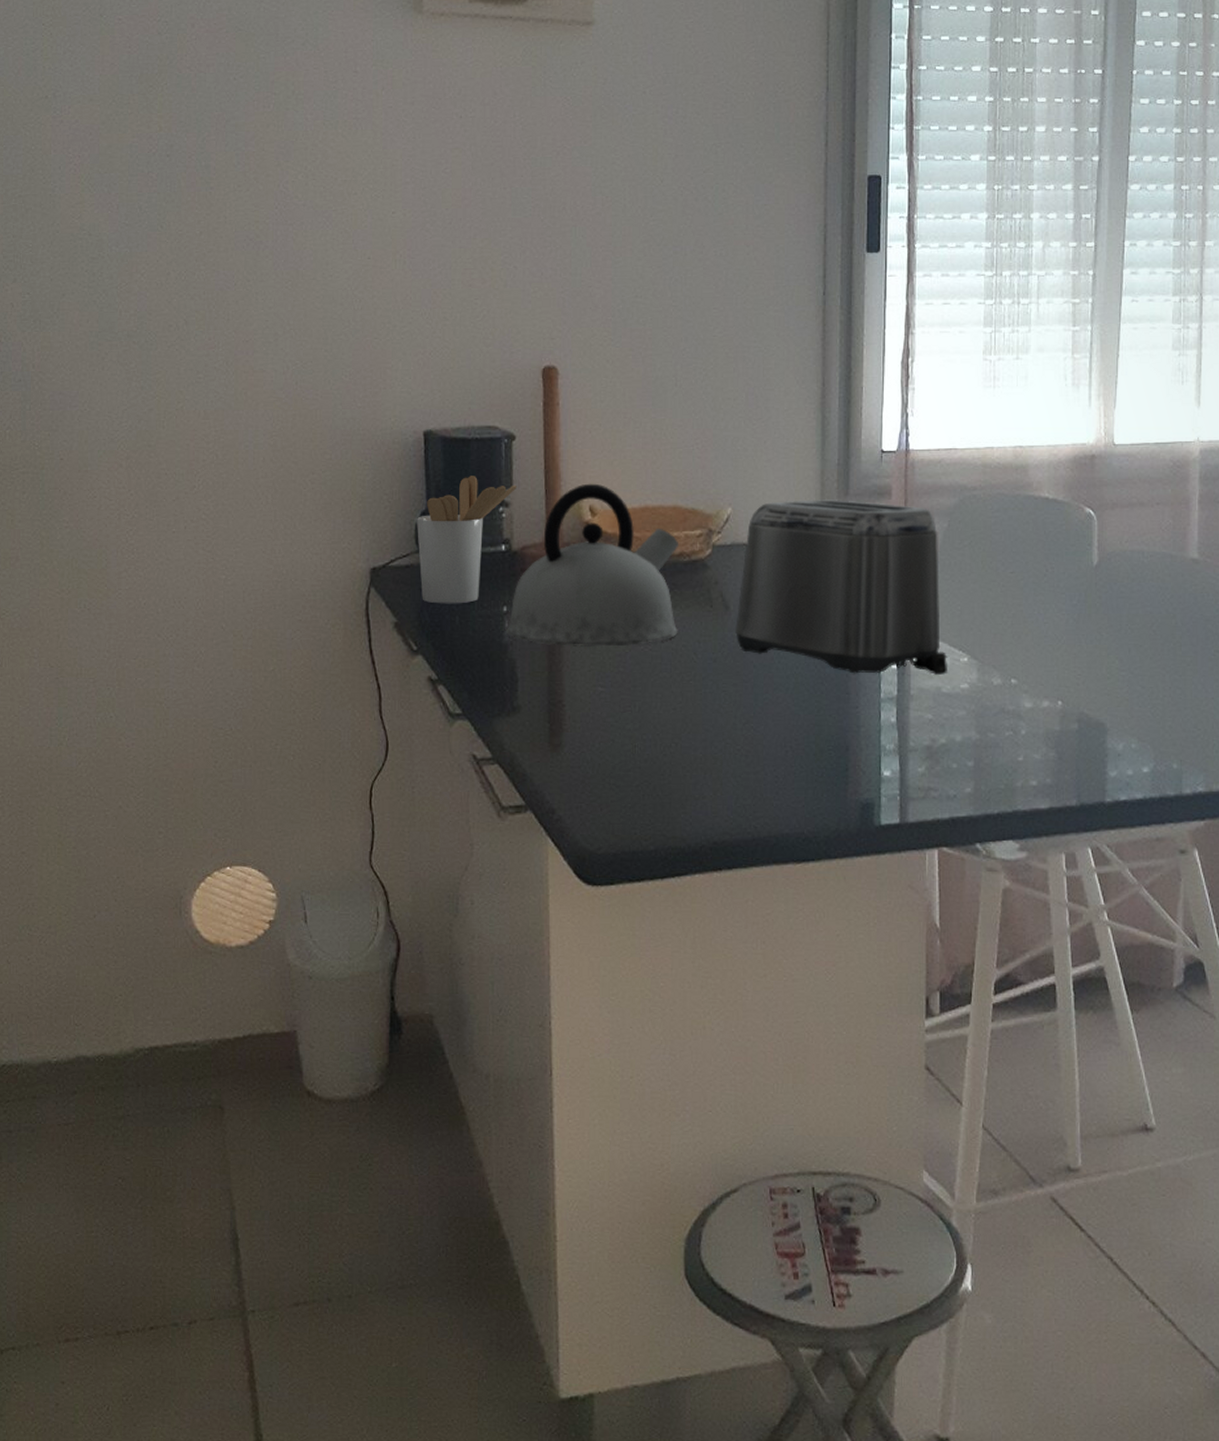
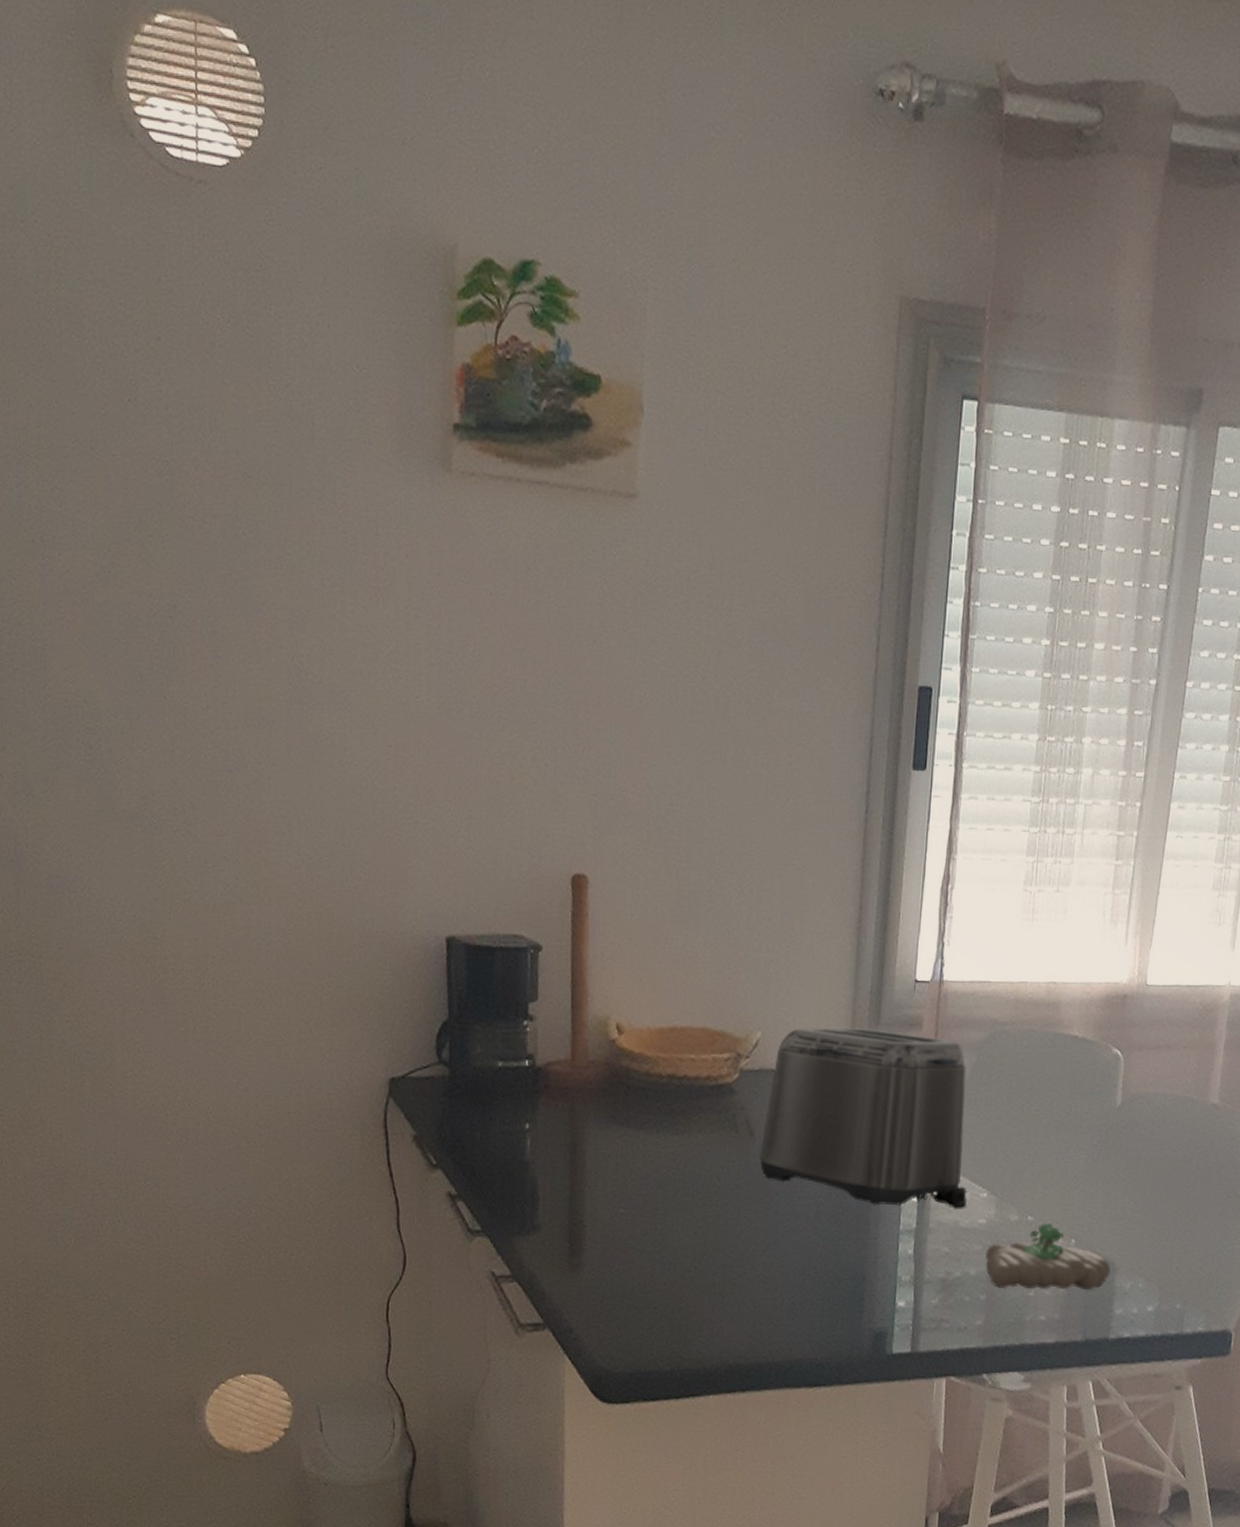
utensil holder: present [417,476,517,604] -> none [438,986,542,1119]
kettle: present [506,483,680,648] -> none [528,1000,707,1169]
flower: none [971,684,1101,754] -> present [985,1222,1111,1291]

